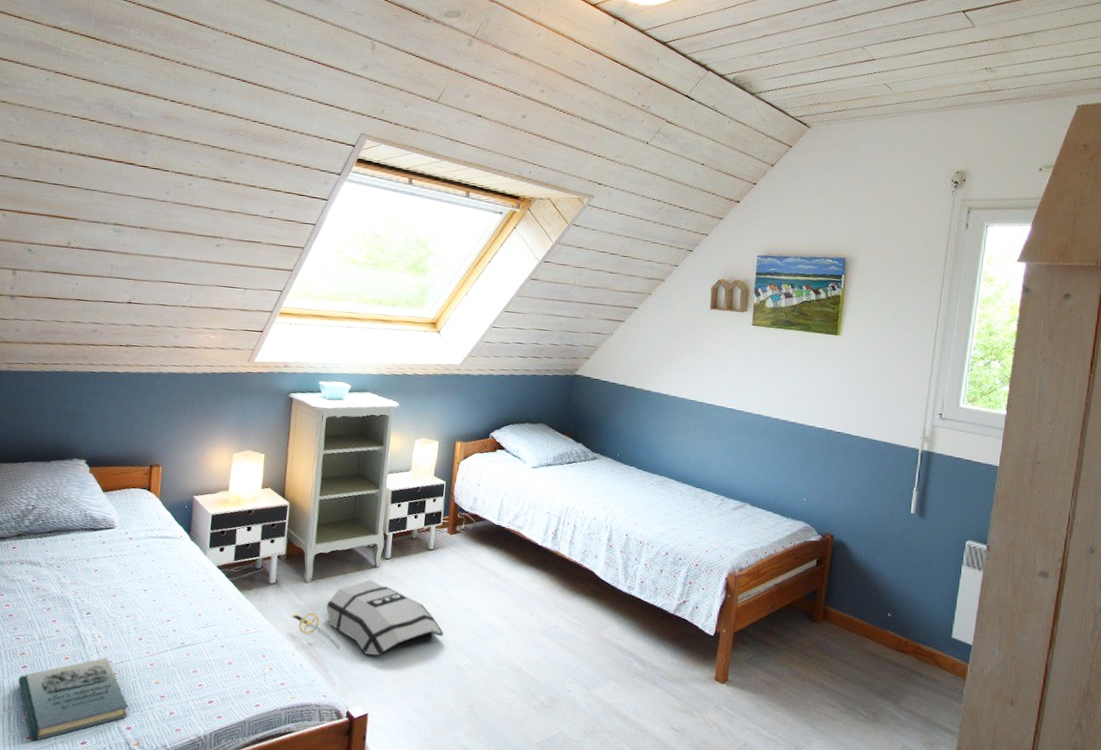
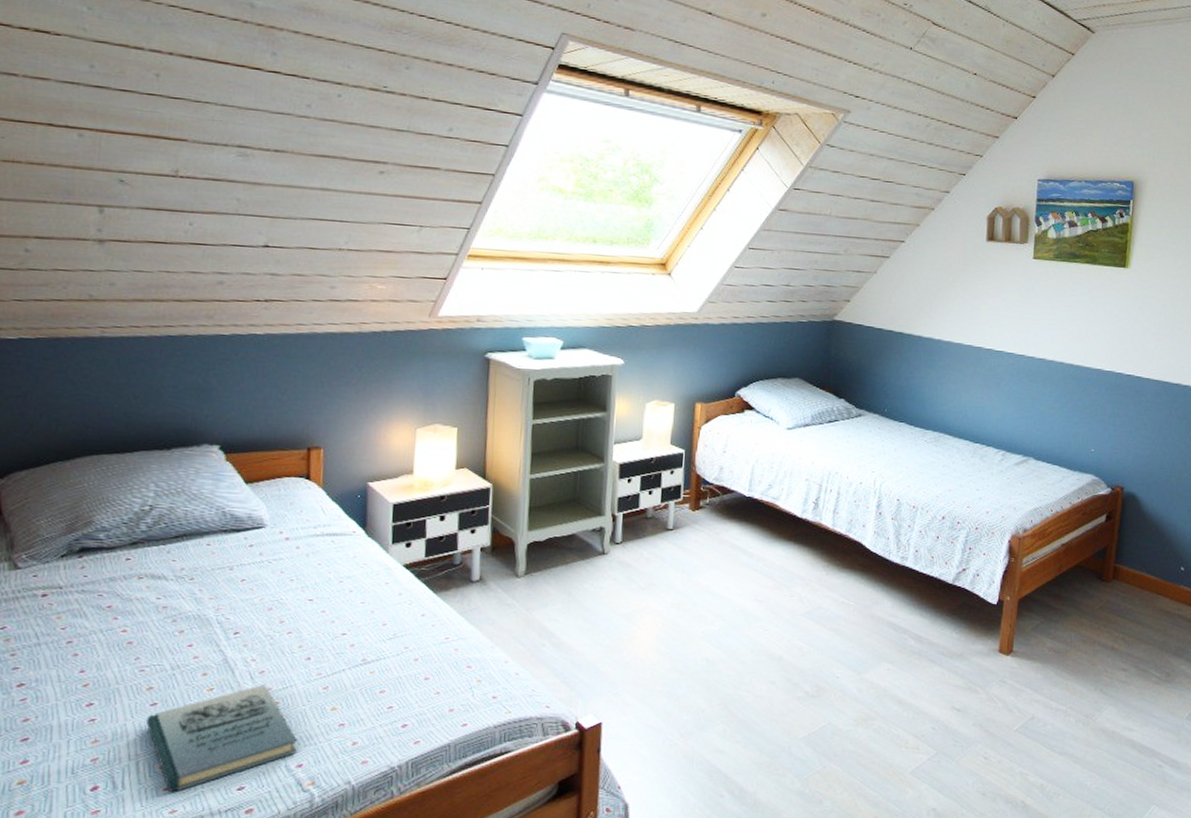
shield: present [291,580,443,656] -> none [501,569,689,656]

